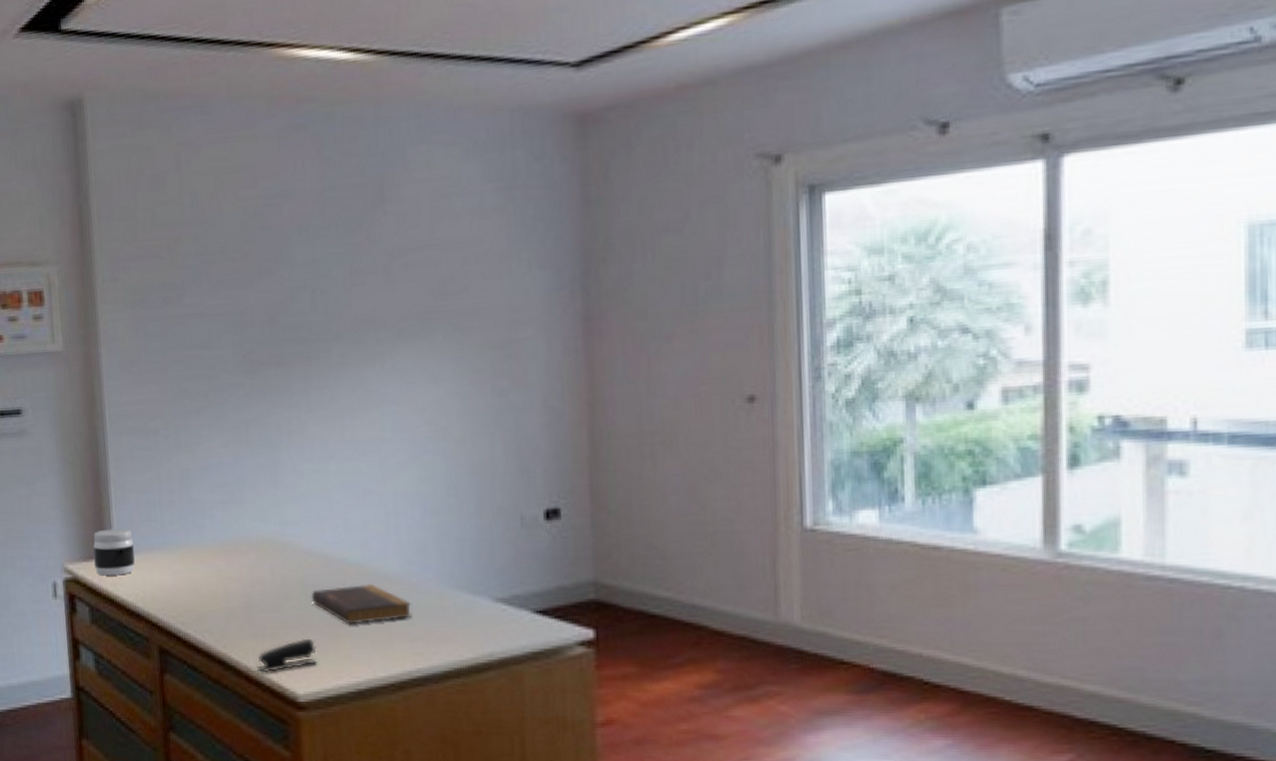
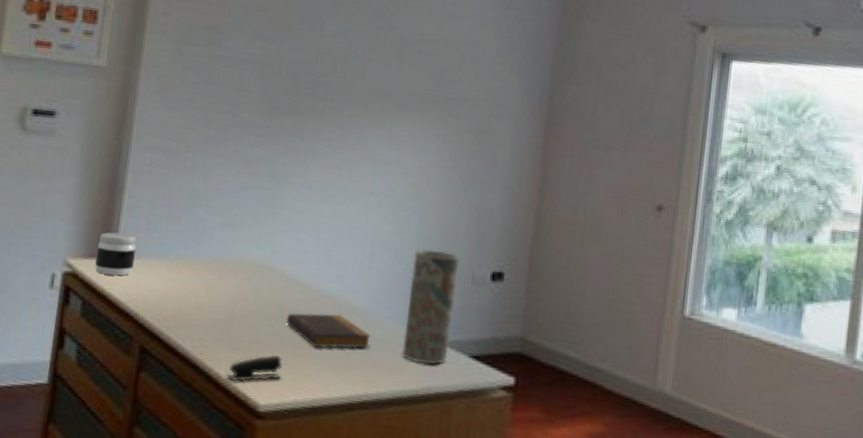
vase: none [447,494,507,627] -> present [402,249,460,365]

